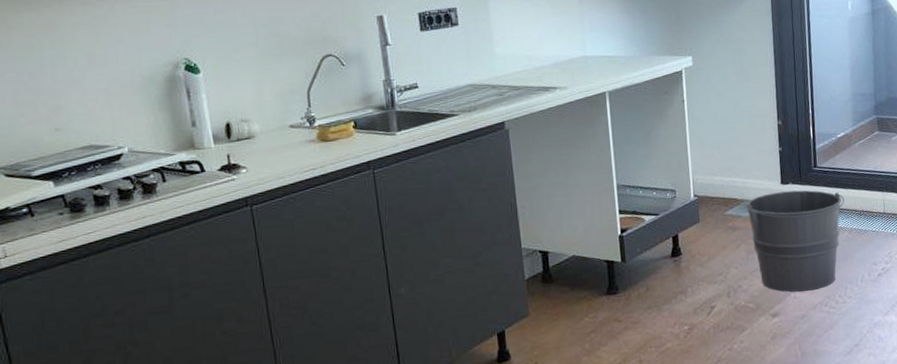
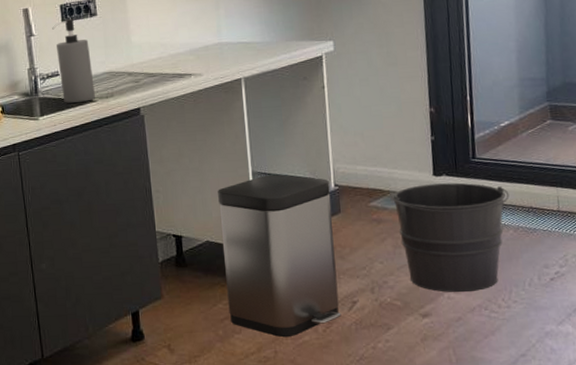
soap dispenser: none [410,27,457,118] -> present [52,18,95,104]
pedal bin: none [583,186,701,346] -> present [218,174,341,337]

